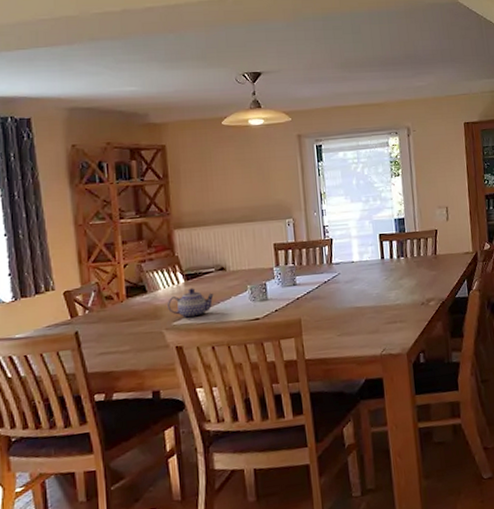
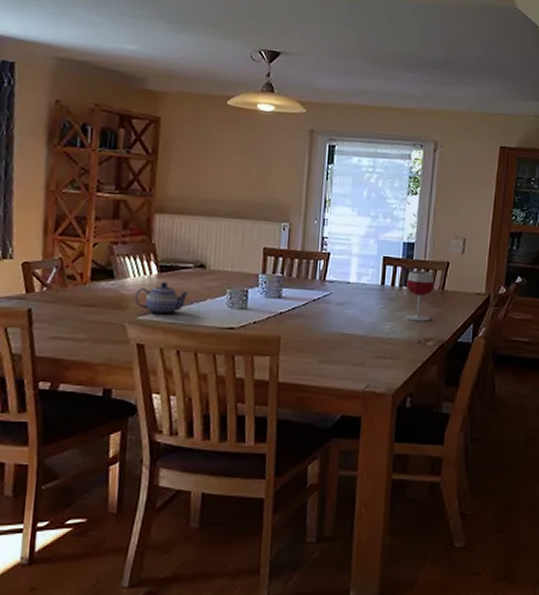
wineglass: none [403,241,429,286] -> present [406,271,434,322]

